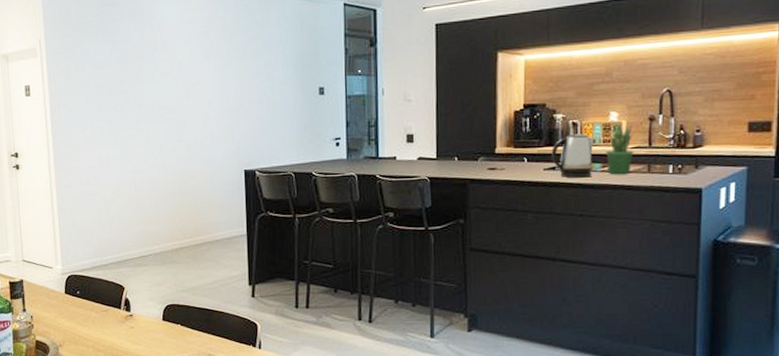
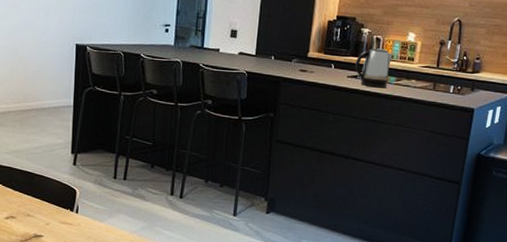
planter: present [606,123,634,175] -> none [400,43,426,90]

